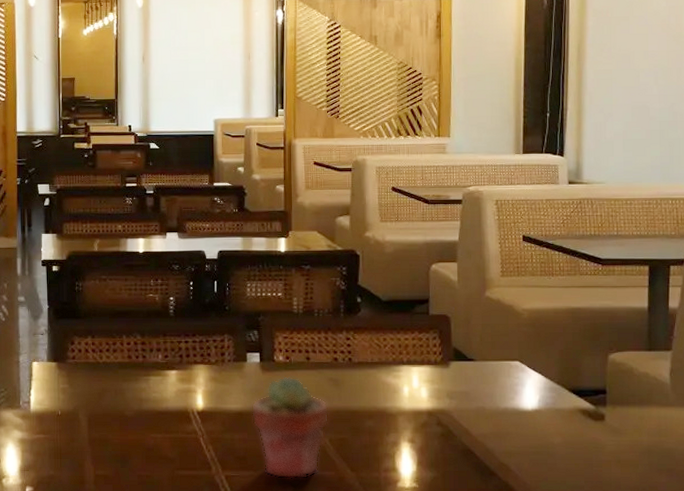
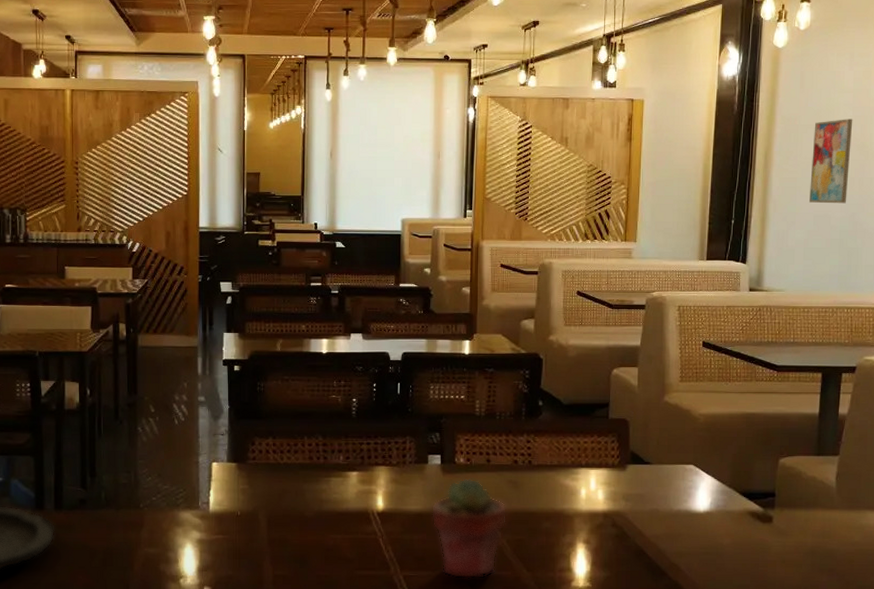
wall art: none [626,9,667,95] -> present [809,119,853,204]

